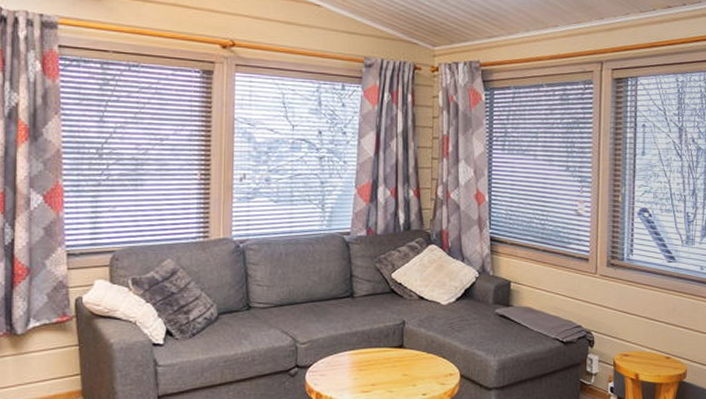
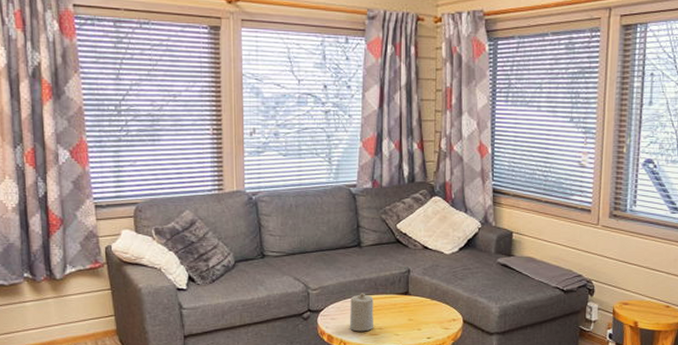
candle: none [341,346,366,389] -> present [350,293,373,332]

